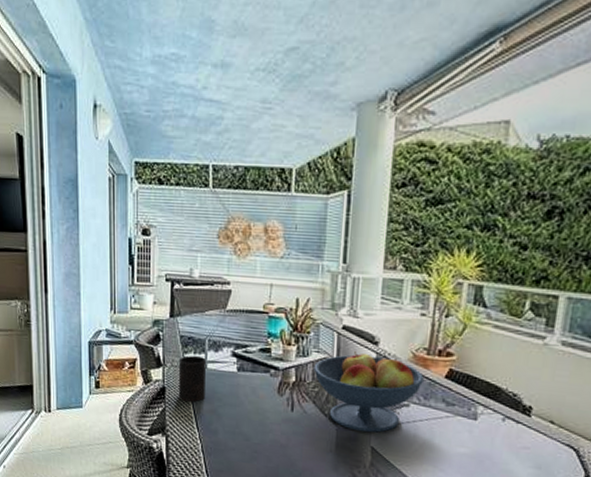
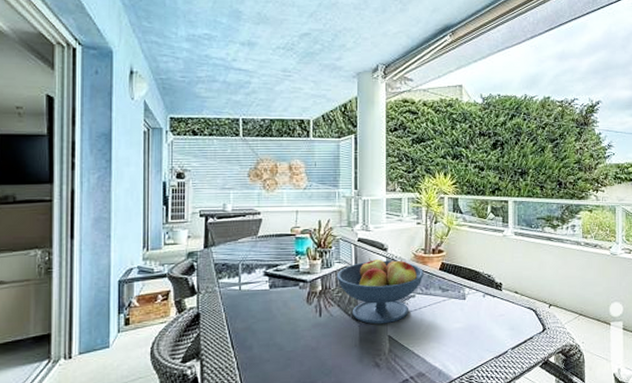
cup: present [179,355,206,402] -> none [214,279,239,324]

